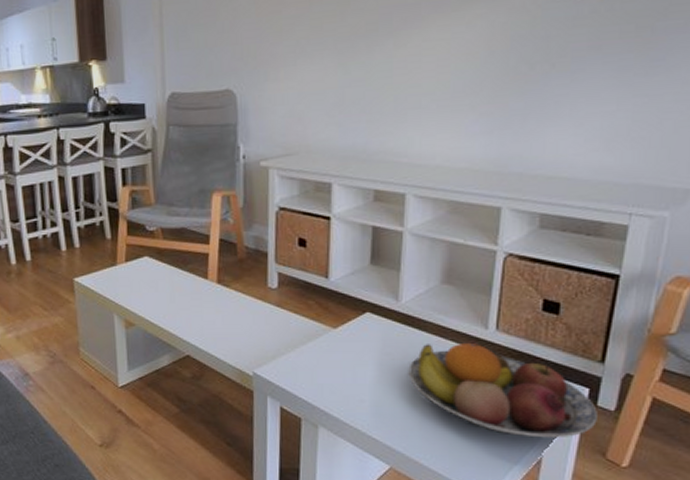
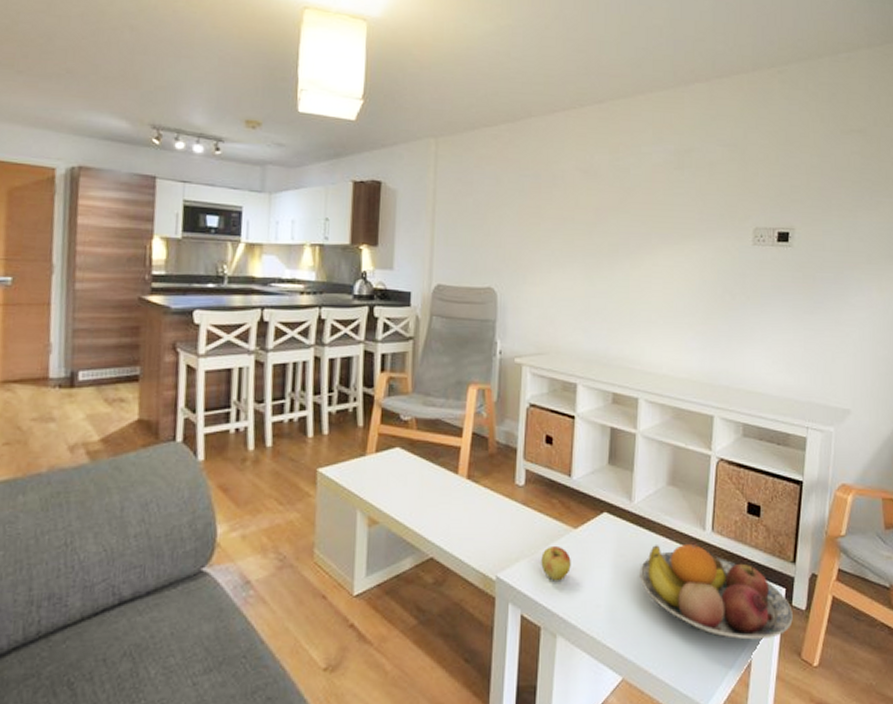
apple: none [299,344,331,378] -> present [541,545,571,581]

